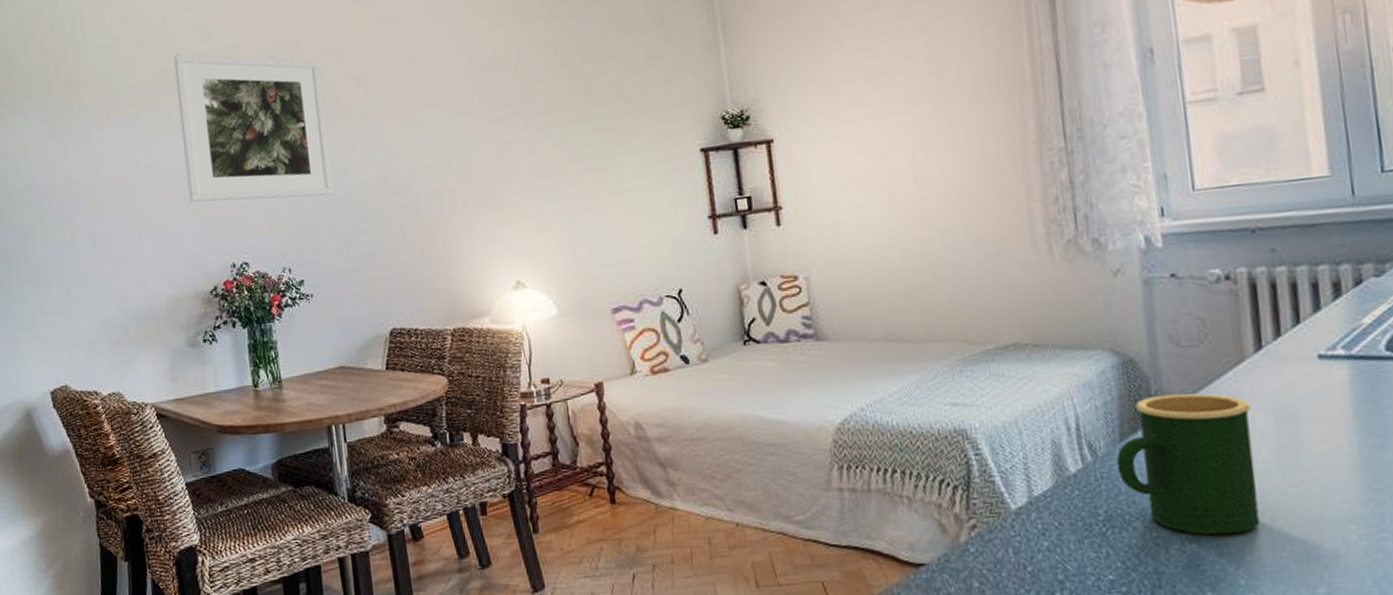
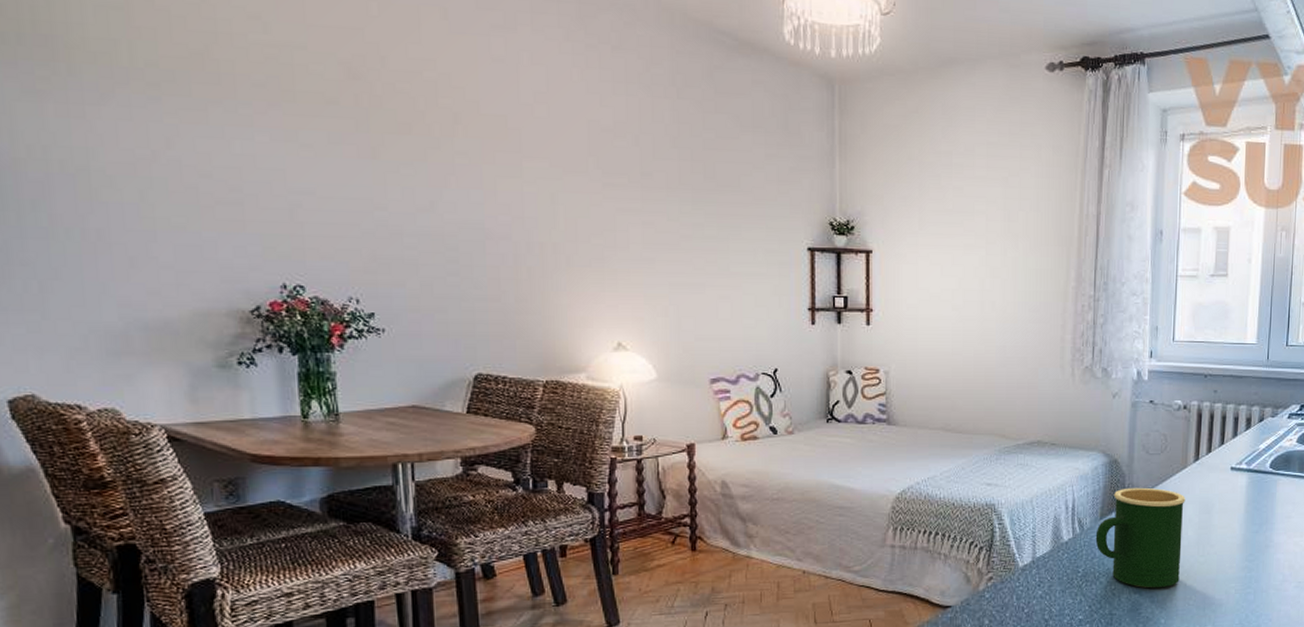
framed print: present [173,54,334,203] -> none [214,38,419,230]

